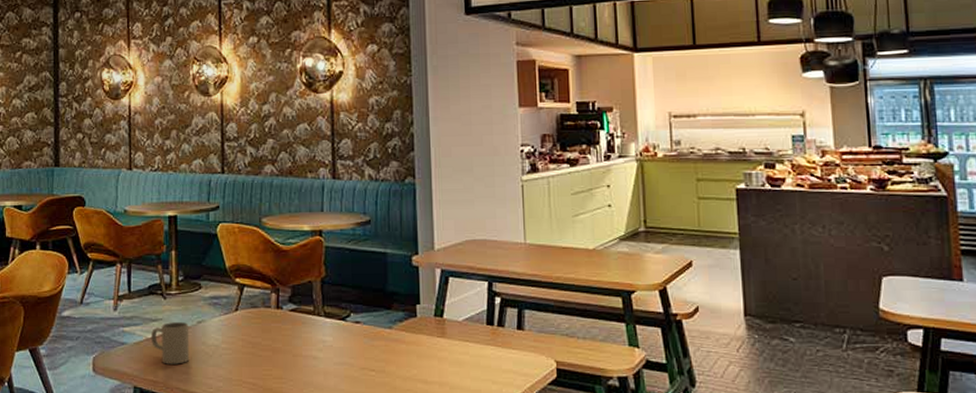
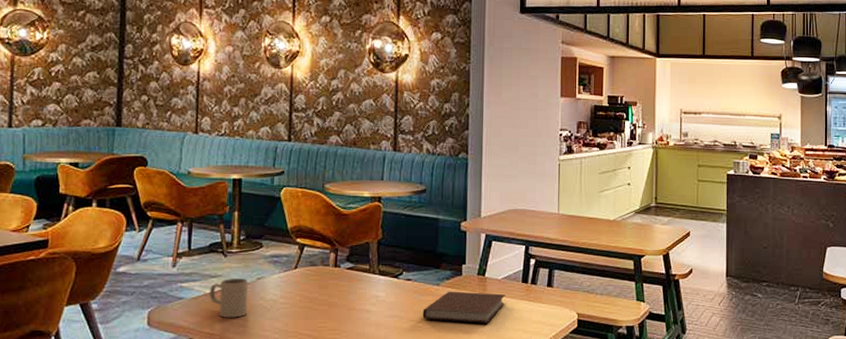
notebook: none [375,335,469,372] -> present [422,291,506,323]

